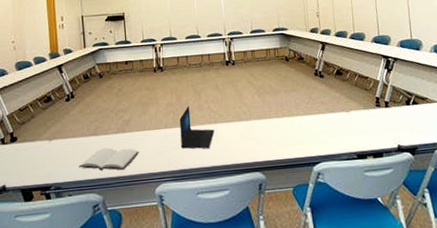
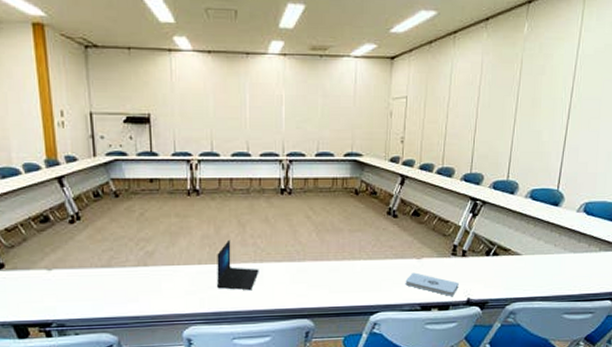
book: present [79,147,139,170] -> none [87,282,165,309]
notepad: none [339,124,388,144] -> present [405,272,459,296]

